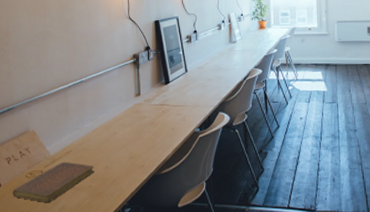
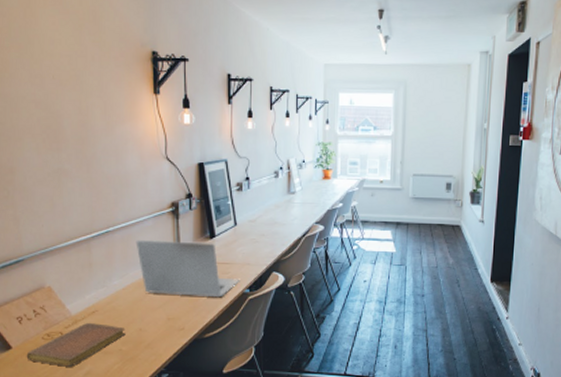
laptop: none [104,87,191,137] -> present [135,239,240,298]

